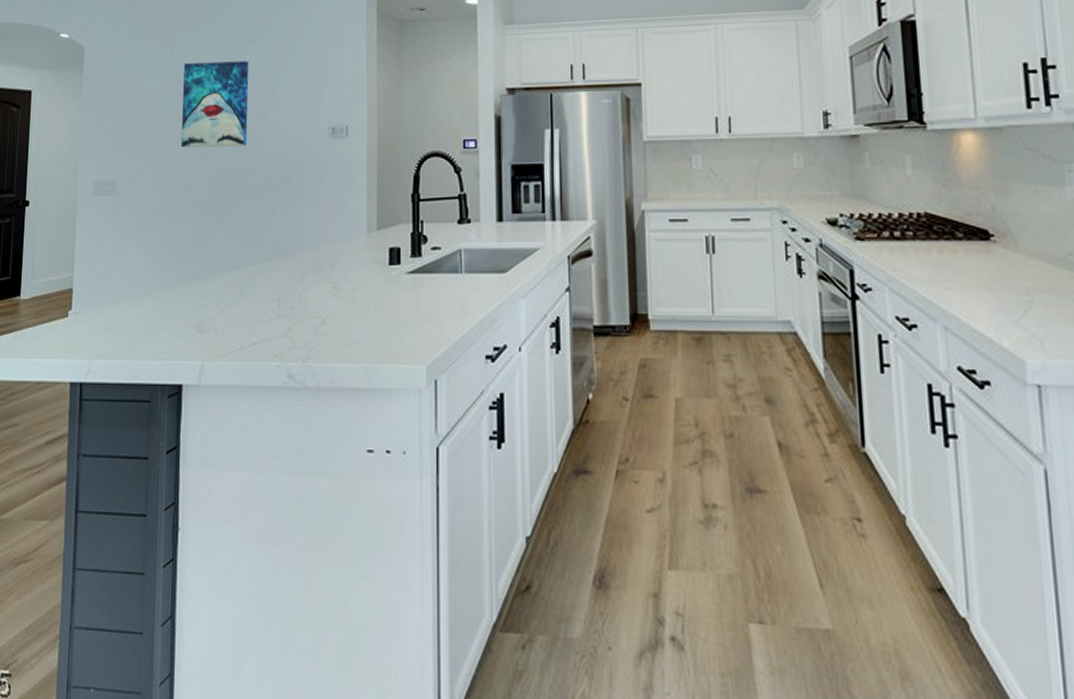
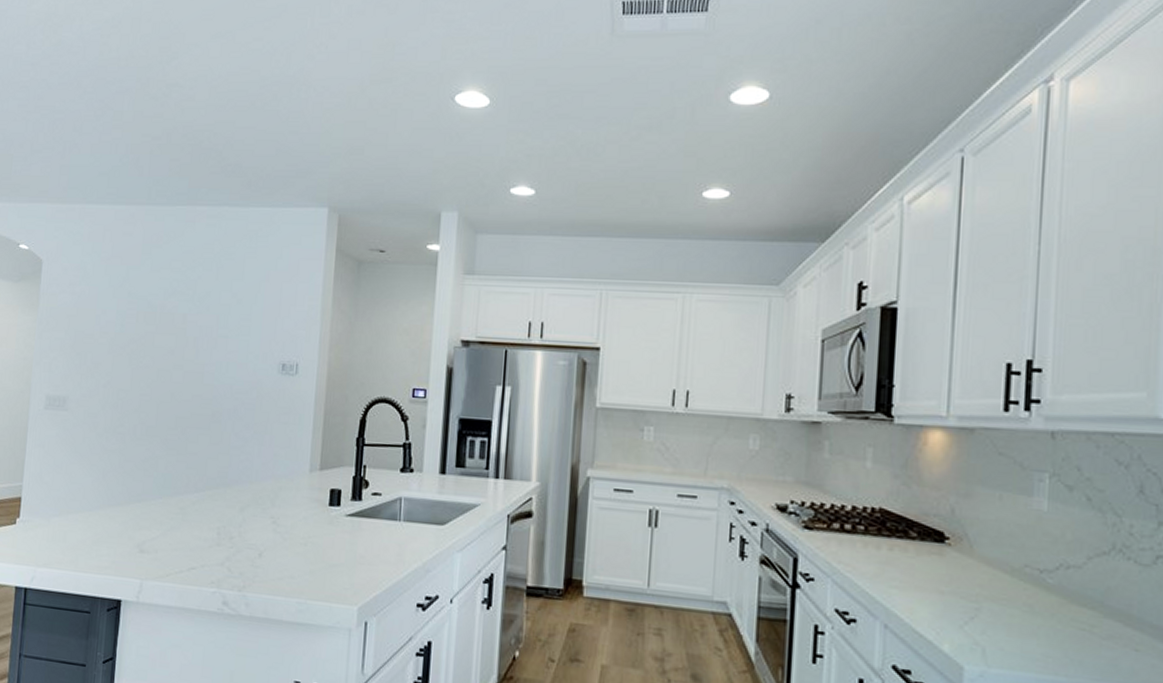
wall art: present [180,61,249,148] -> none [132,286,204,374]

